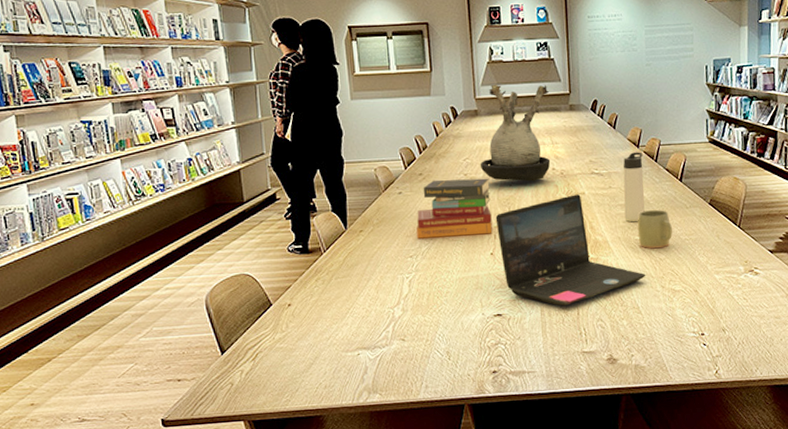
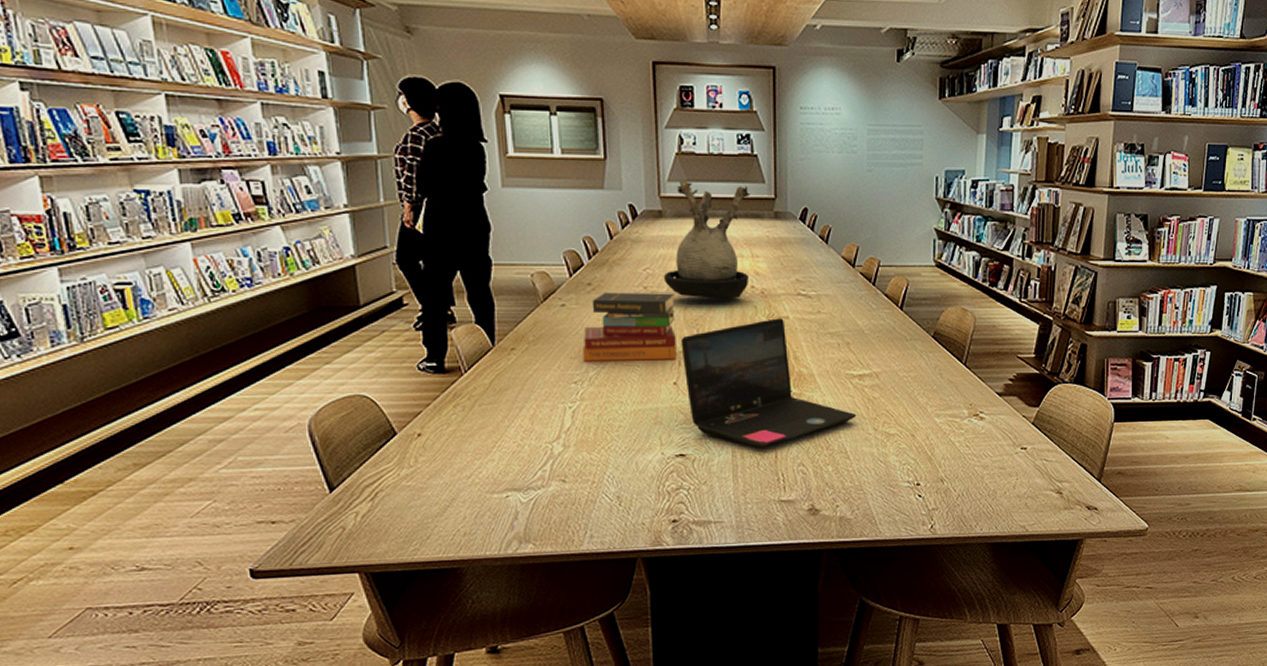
thermos bottle: present [623,152,645,223] -> none [834,273,859,354]
mug: present [637,210,673,249] -> none [849,341,889,386]

